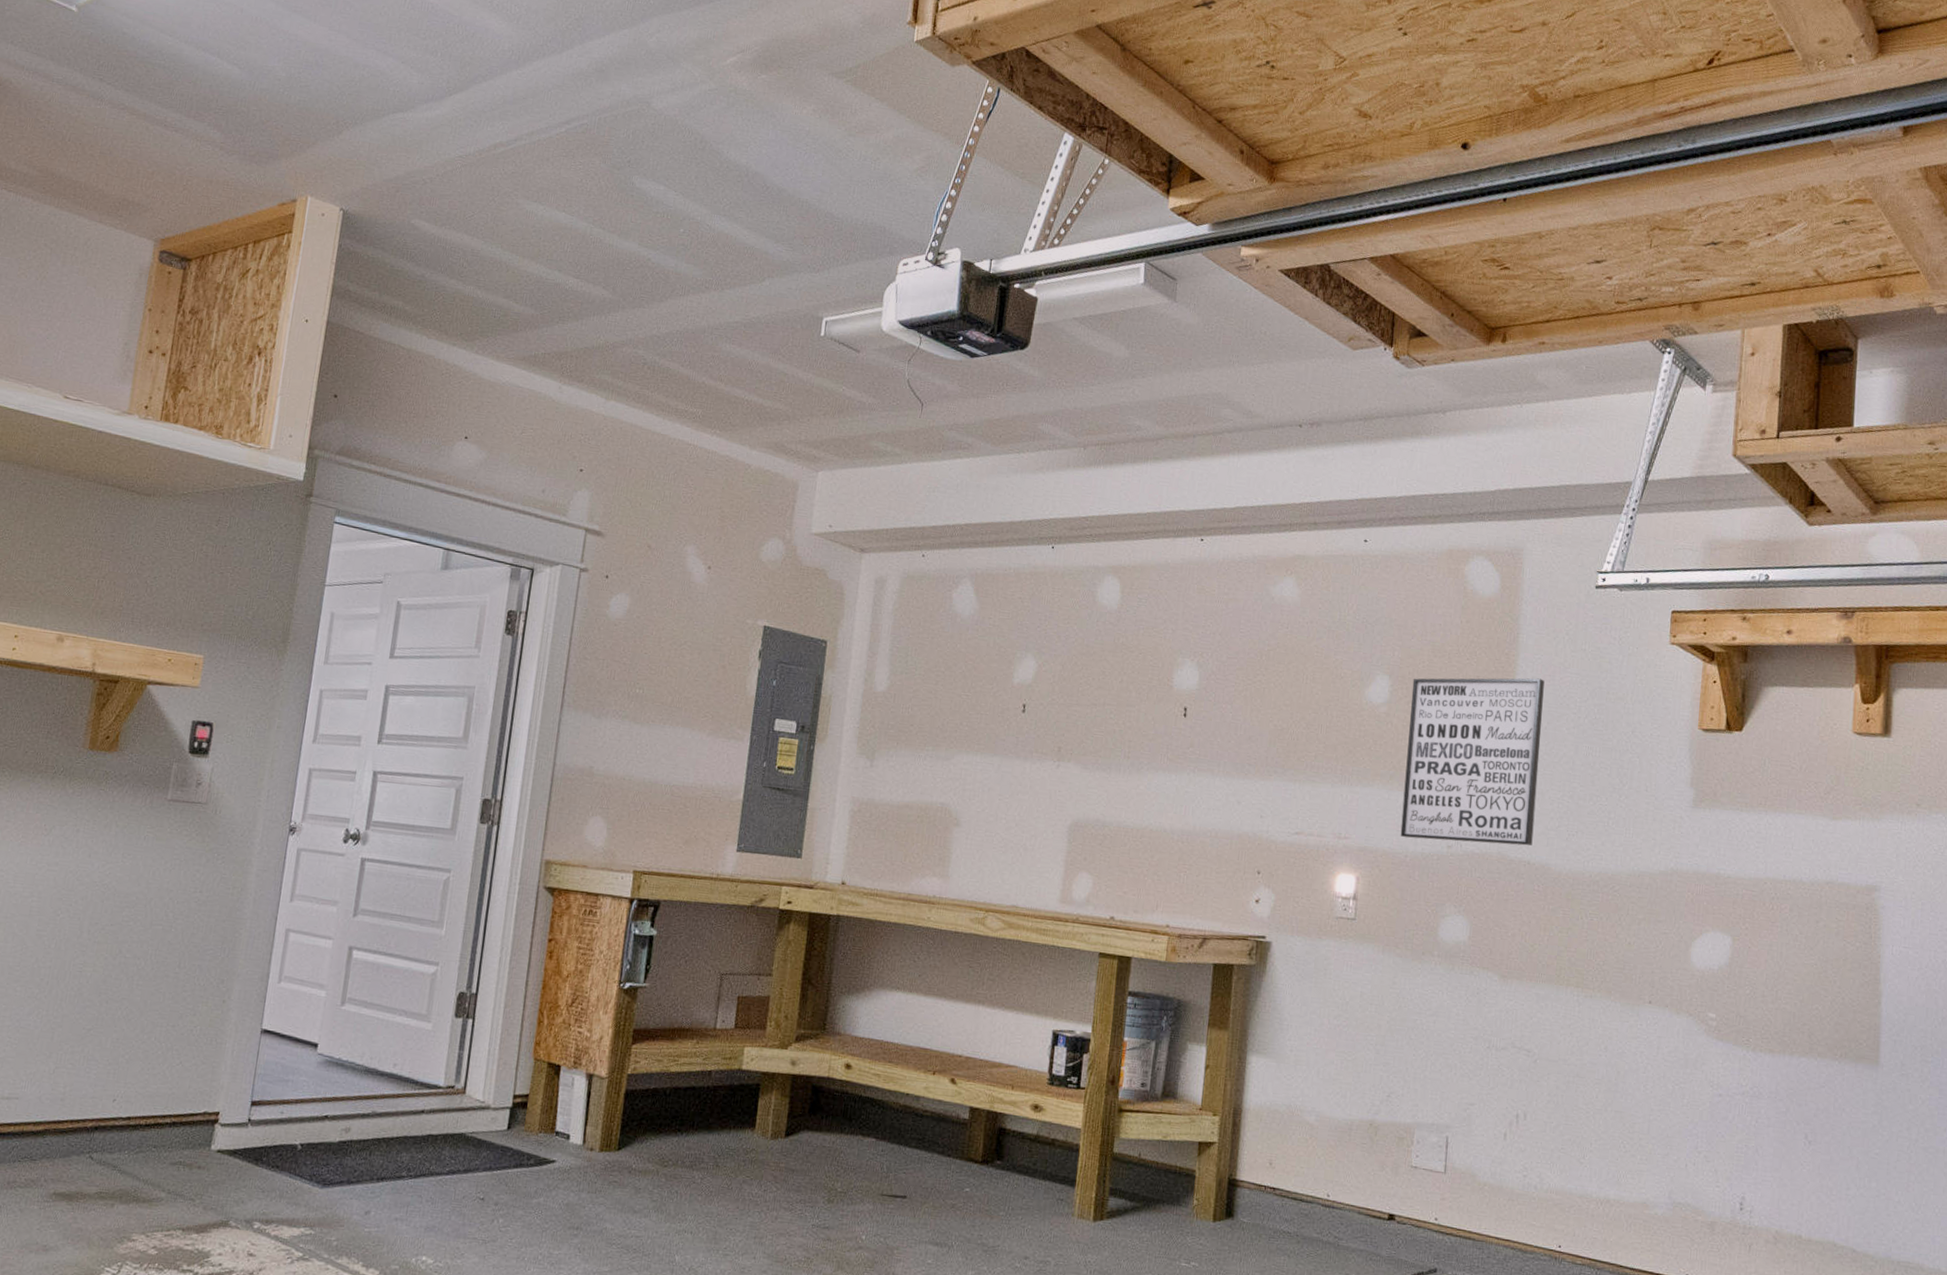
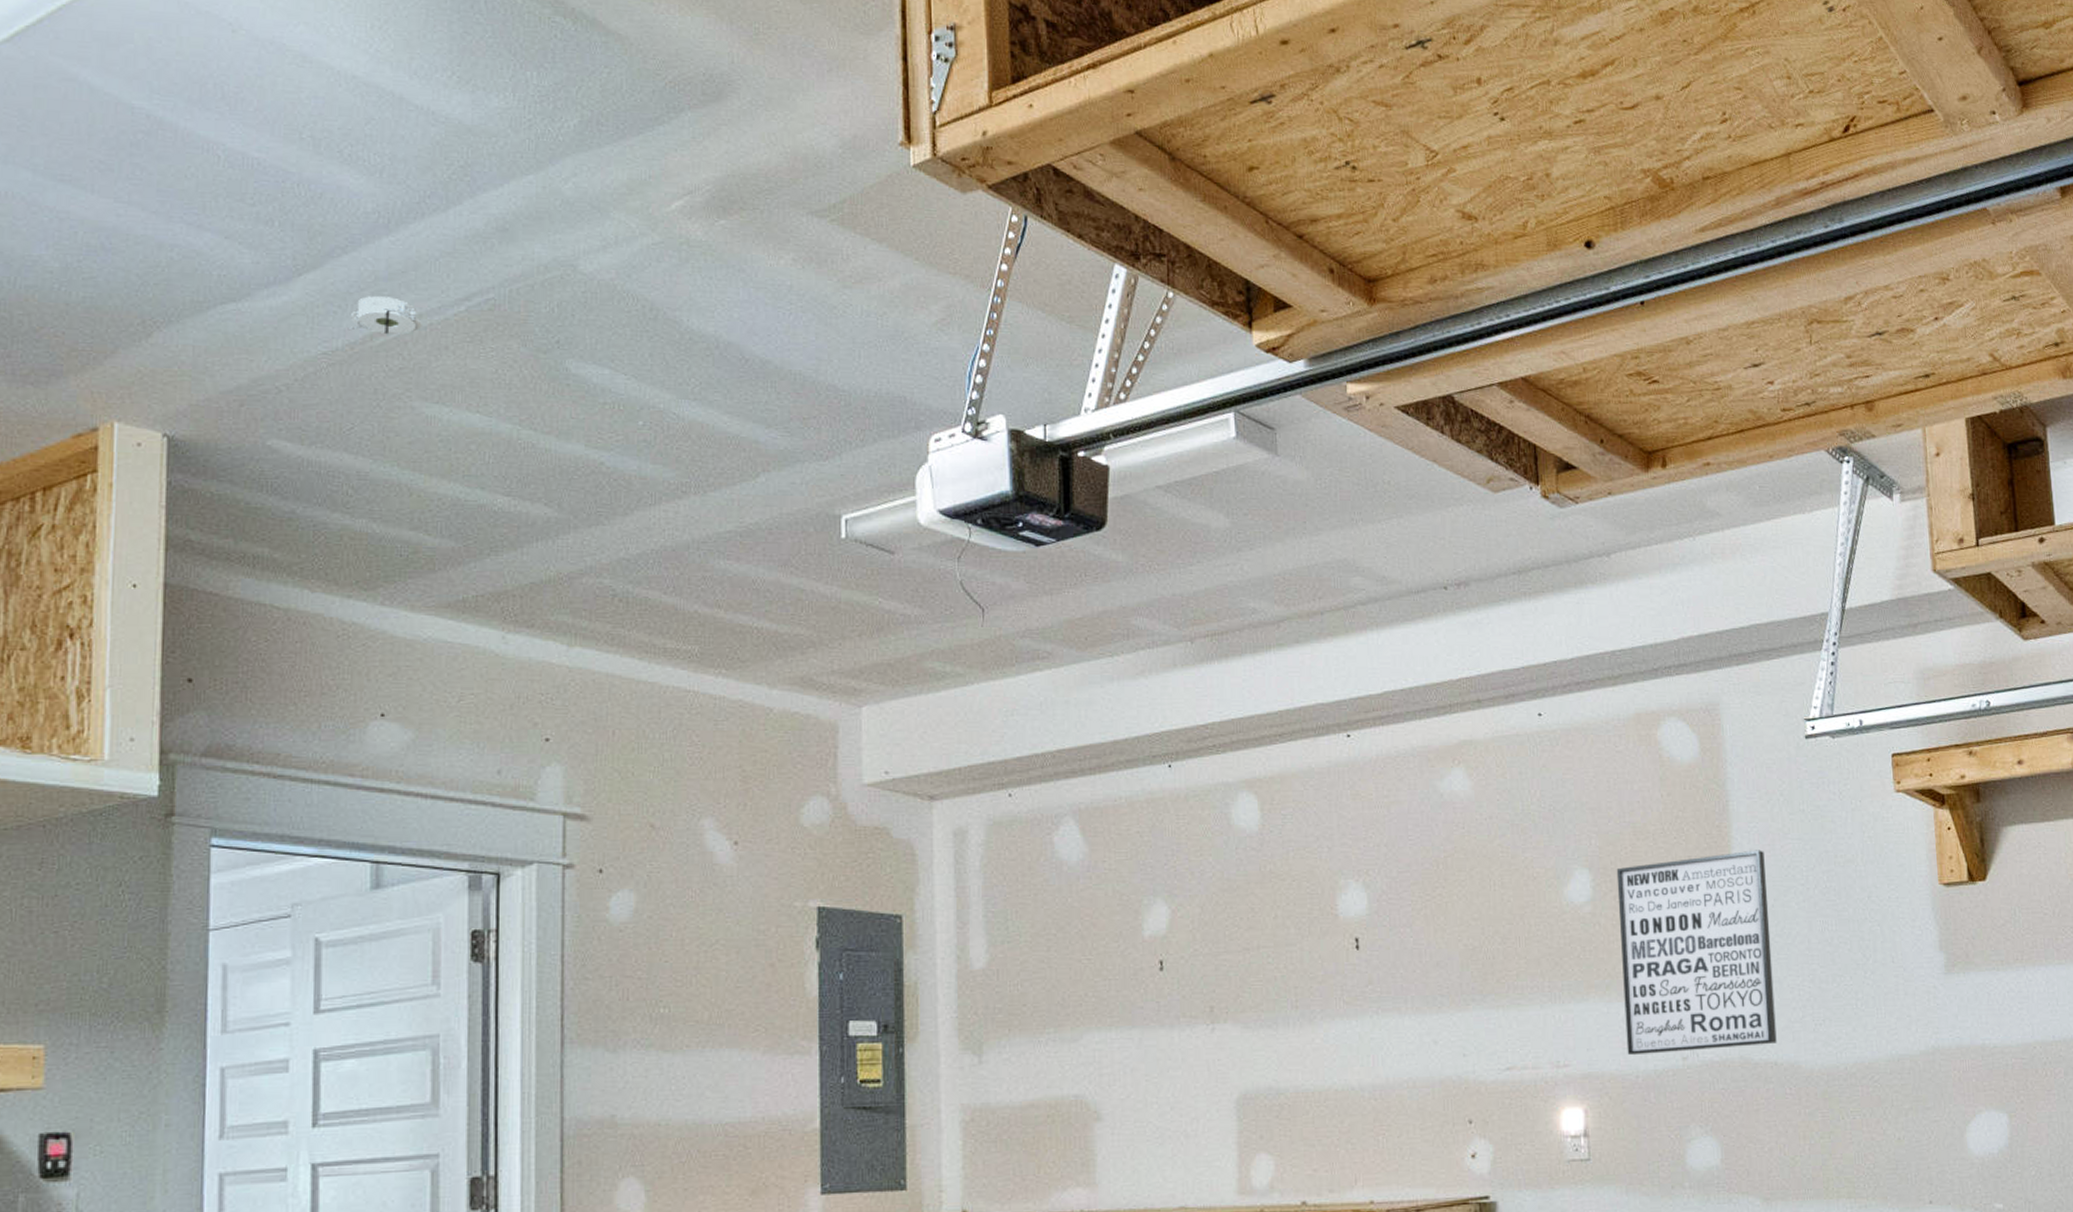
smoke detector: none [479,115,533,147] -> present [347,296,422,334]

